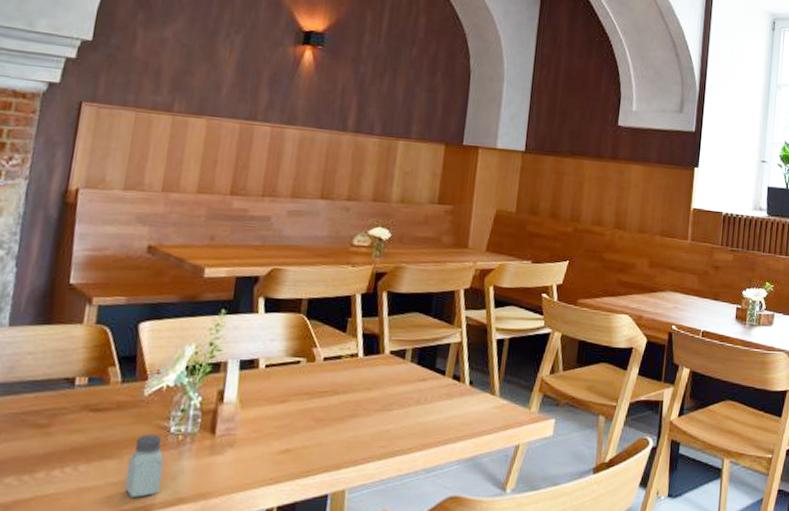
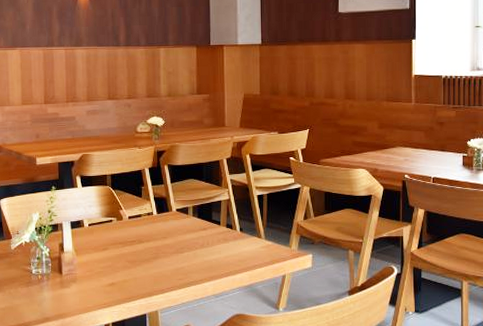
saltshaker: present [125,434,164,497] -> none [9,275,33,318]

